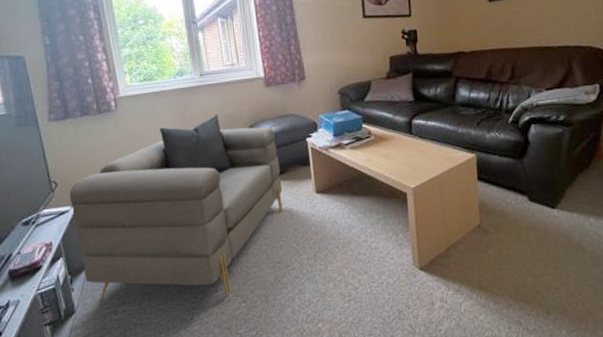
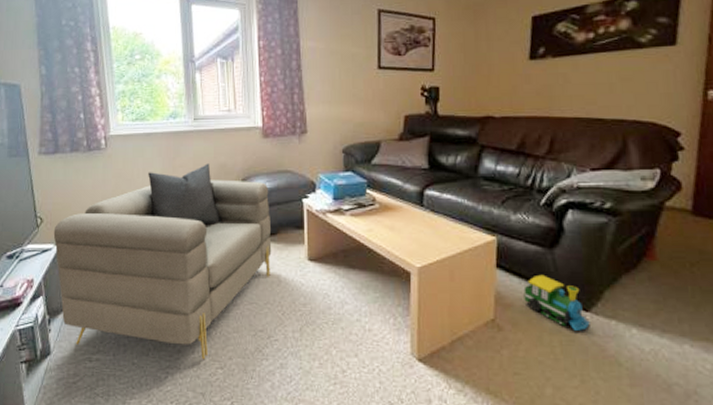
toy train: none [501,181,557,226] -> present [523,274,590,331]

